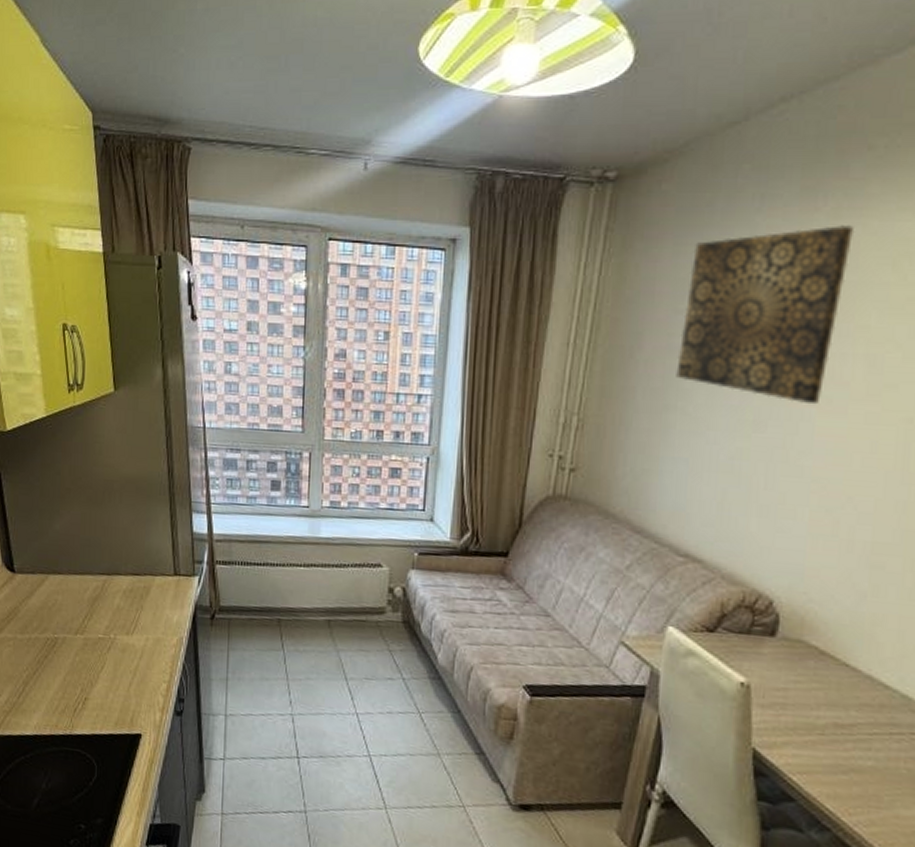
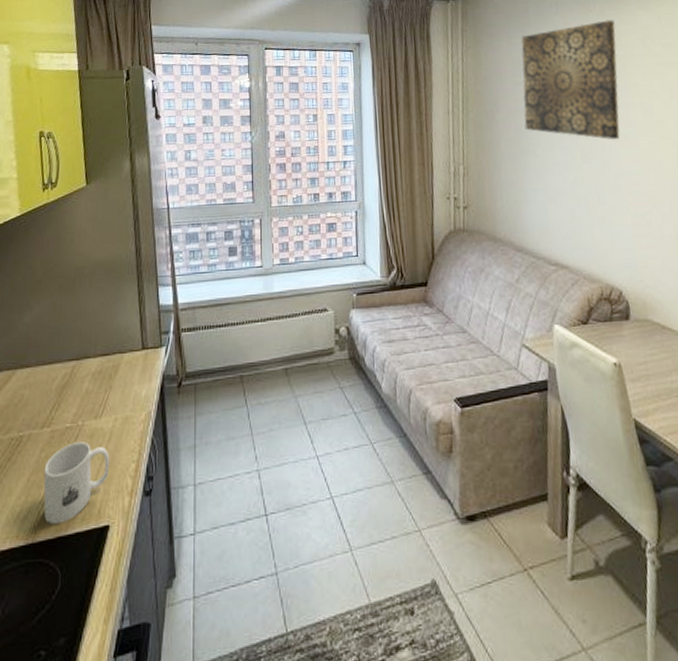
mug: none [78,653,142,723] -> present [43,442,110,524]

